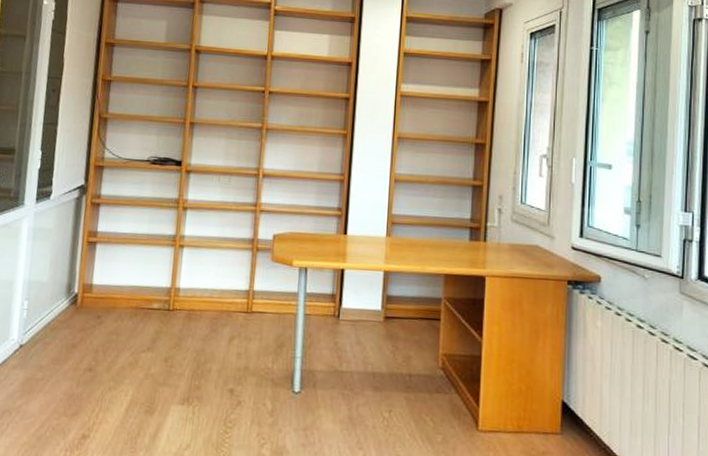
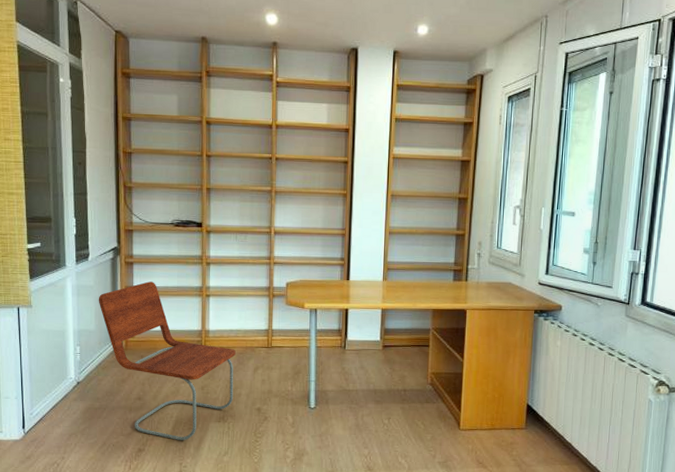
chair: none [55,226,209,427] -> present [98,281,236,440]

